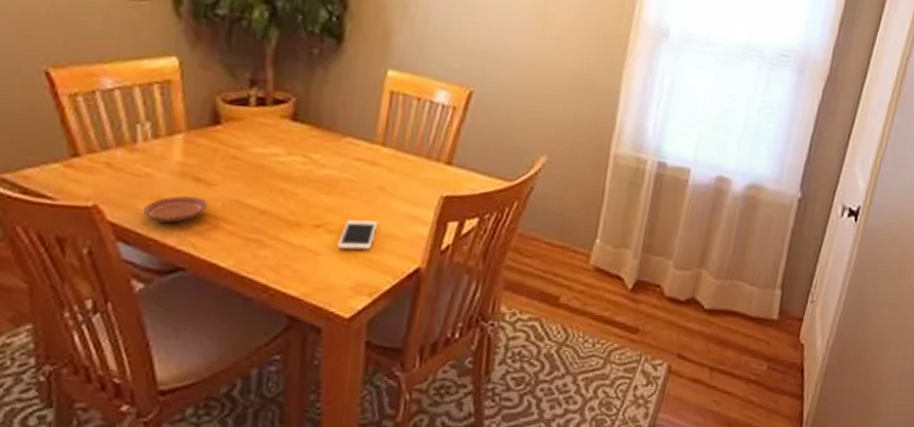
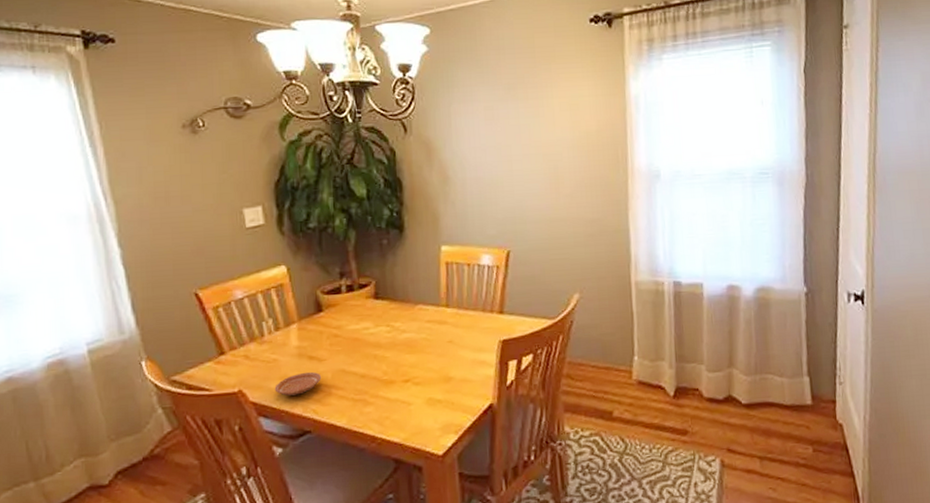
cell phone: present [338,219,377,250] -> none [424,370,453,397]

